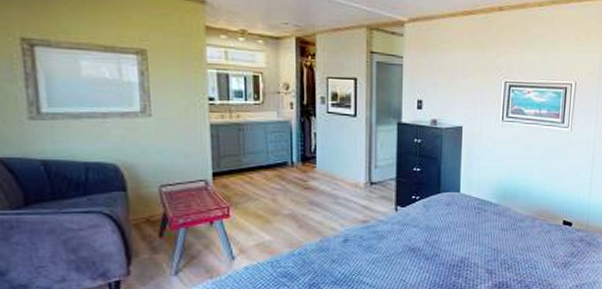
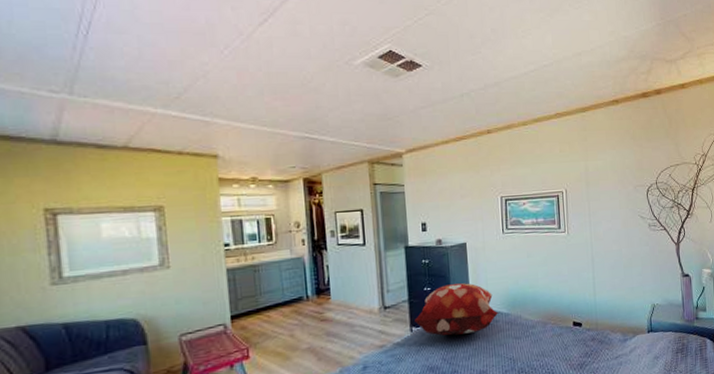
decorative pillow: none [401,168,488,219] -> present [415,283,499,336]

